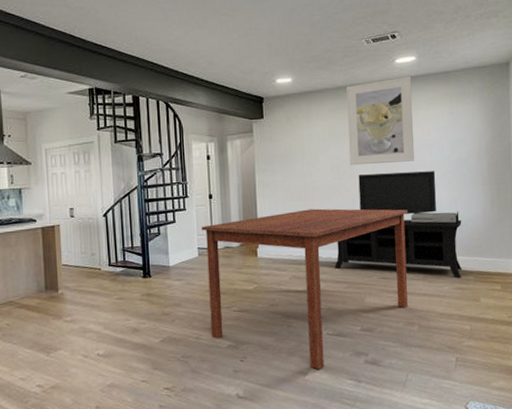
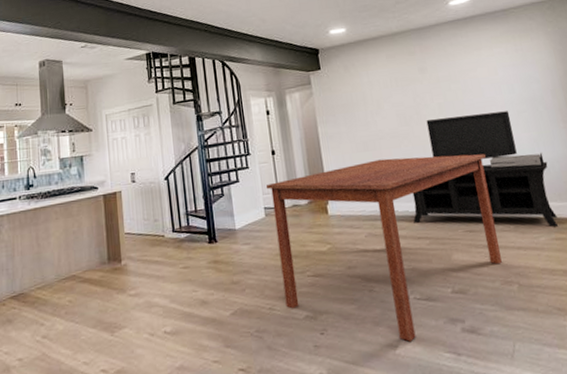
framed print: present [346,76,414,166] -> none [402,16,484,111]

